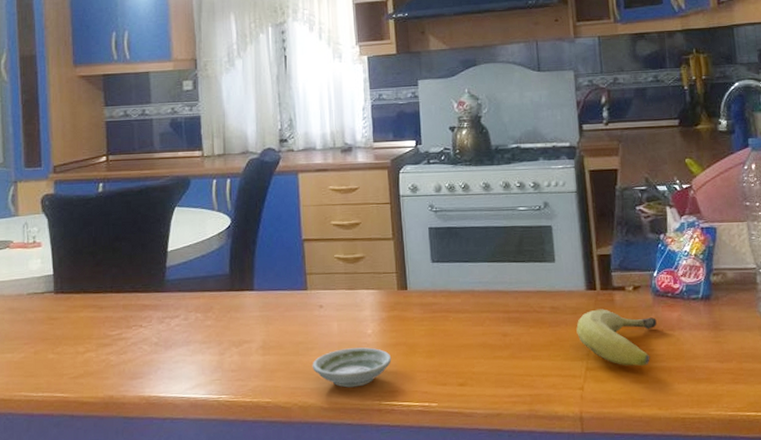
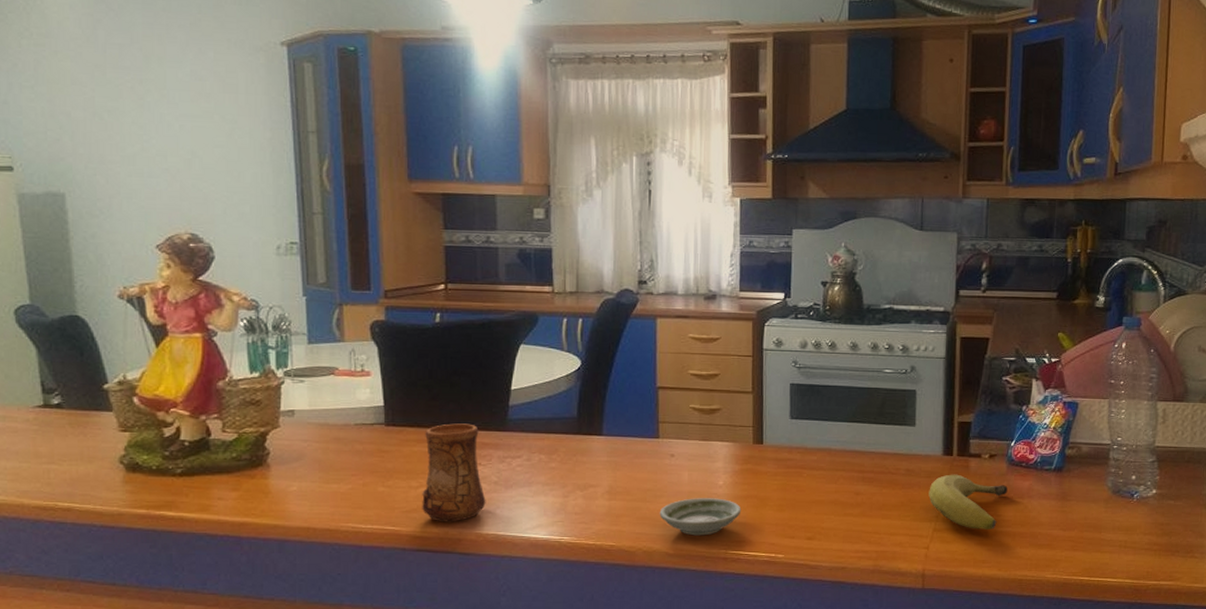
cup: none [88,287,148,387] -> present [422,423,486,522]

